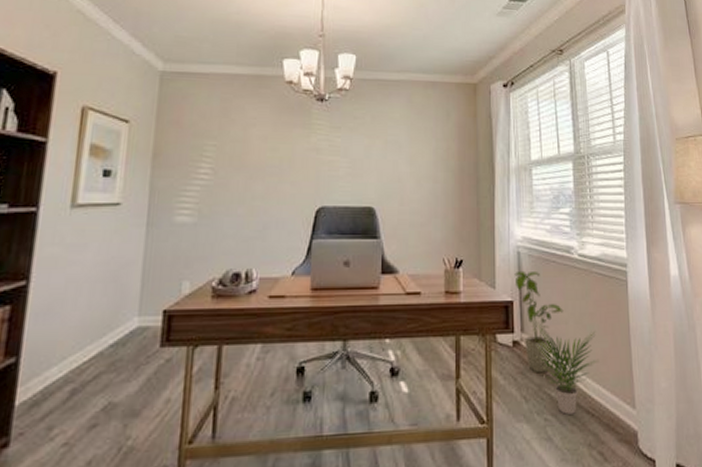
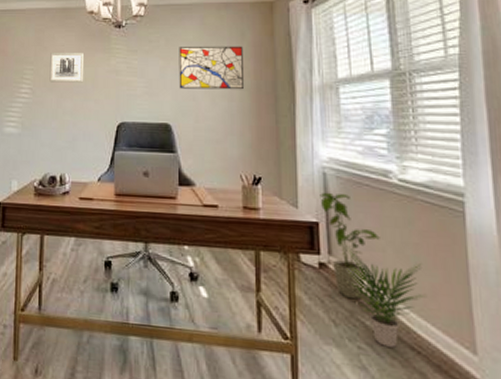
wall art: none [236,126,281,162] -> present [49,53,85,83]
wall art: none [384,125,449,171] -> present [179,46,245,90]

